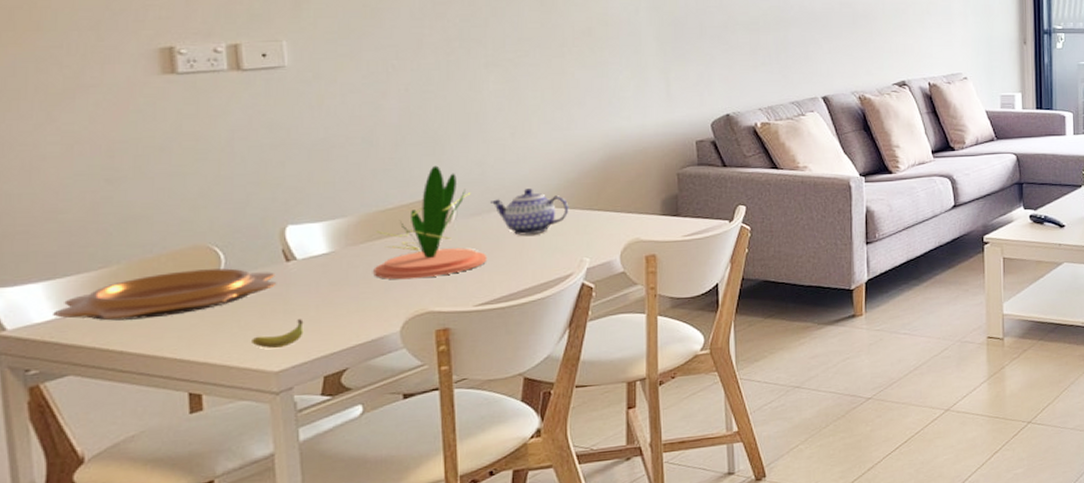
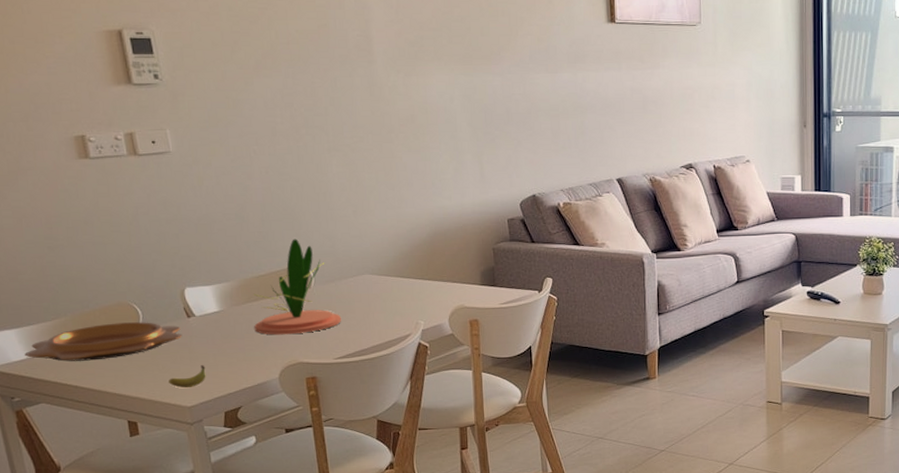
teapot: present [491,188,569,236] -> none [341,260,405,300]

